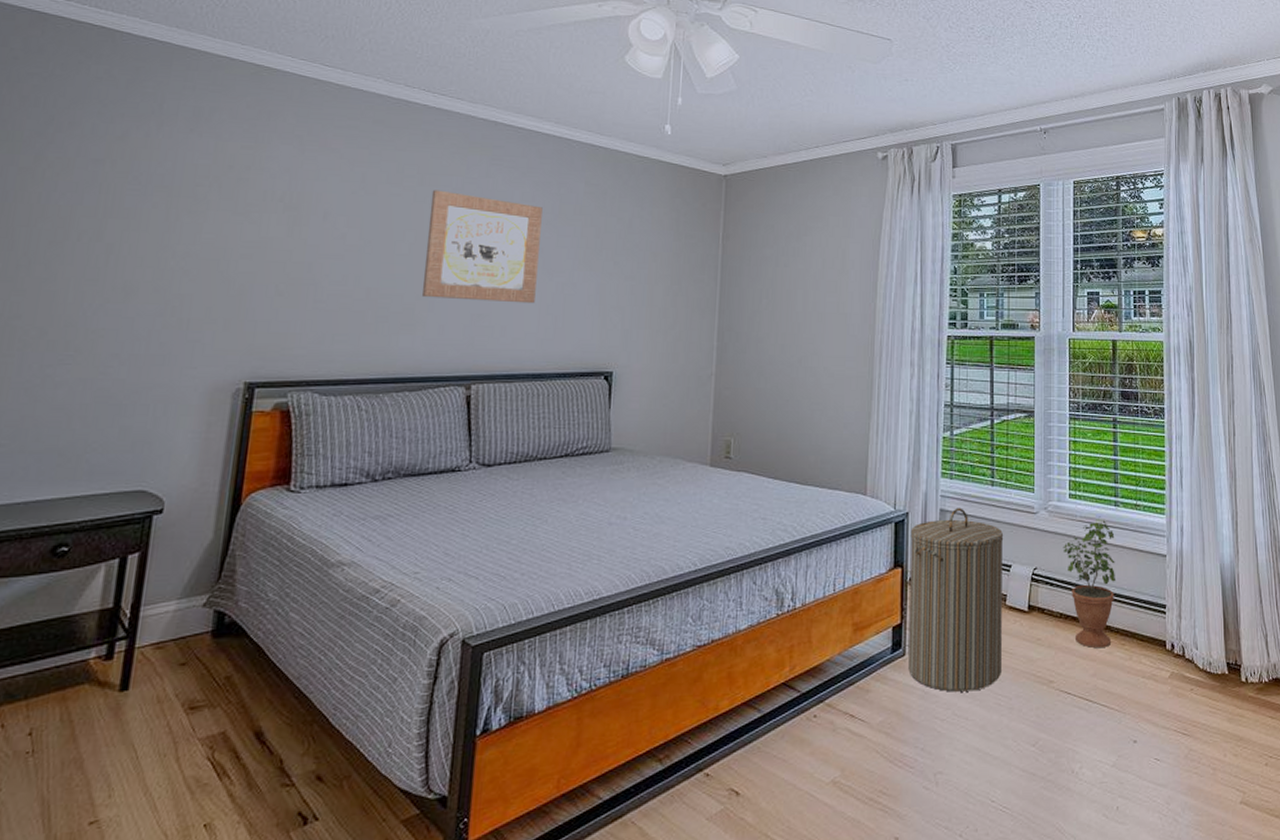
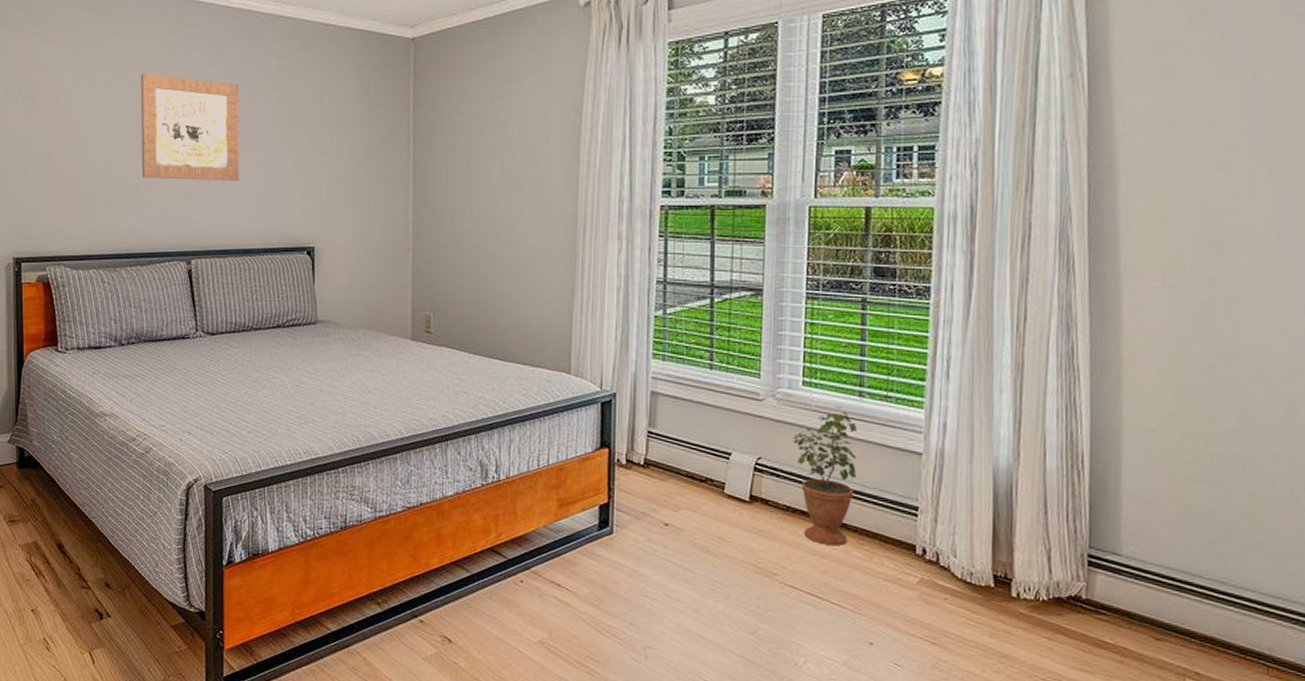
laundry hamper: present [908,508,1004,692] -> none [616,390,723,575]

